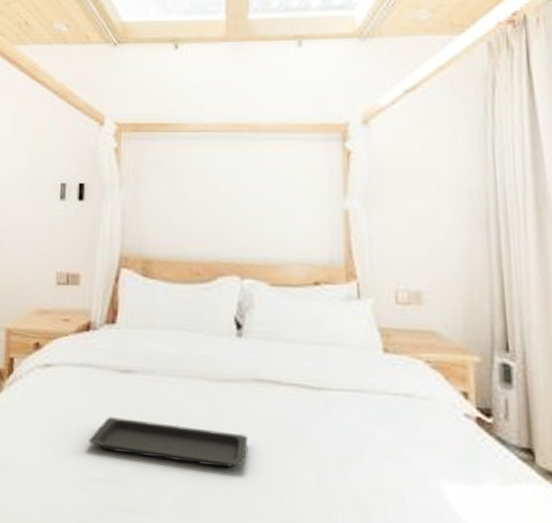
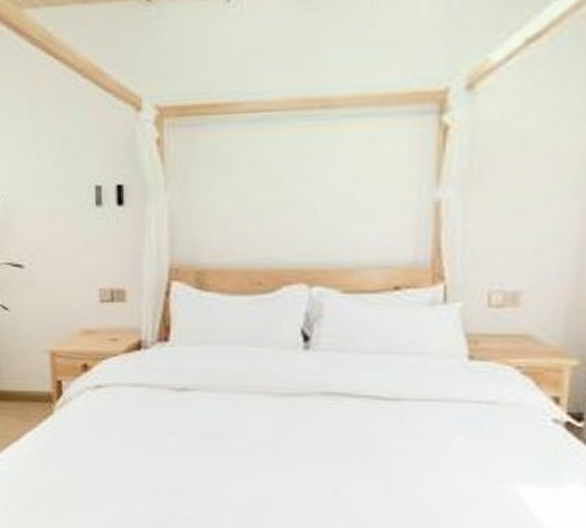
serving tray: present [89,417,248,469] -> none [147,435,315,480]

